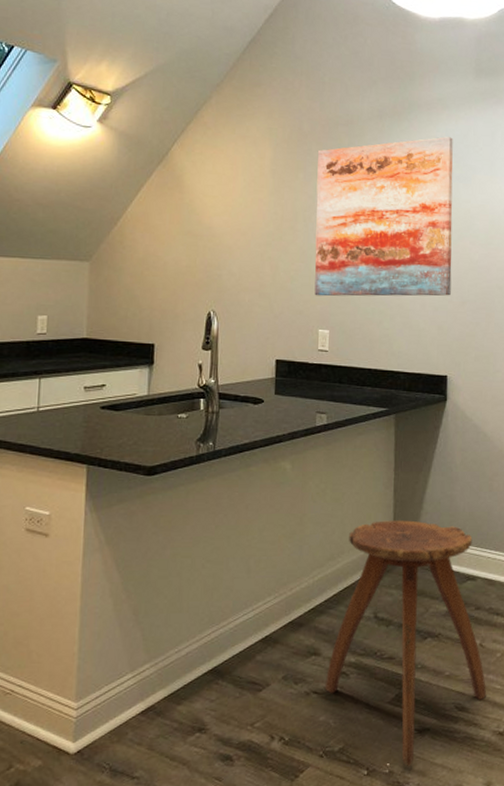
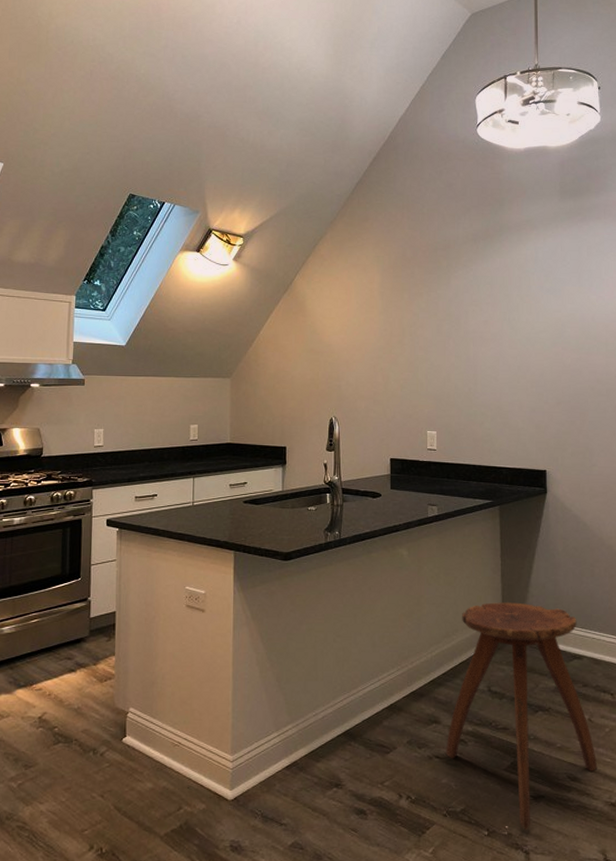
wall art: present [314,136,453,297] -> none [420,254,546,402]

